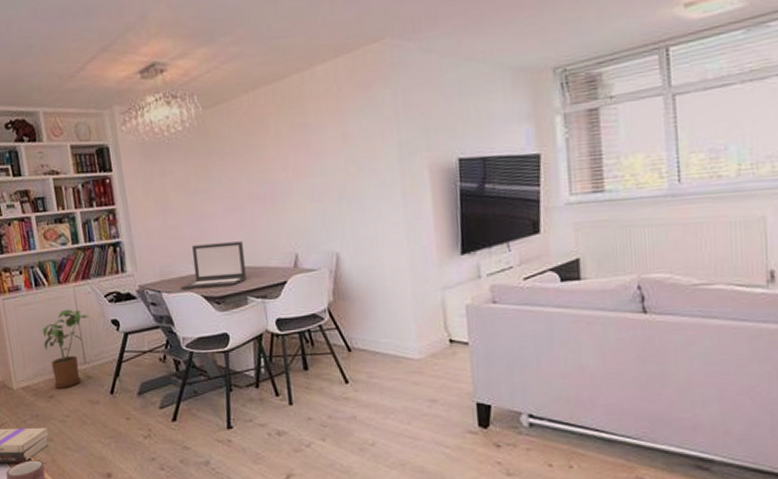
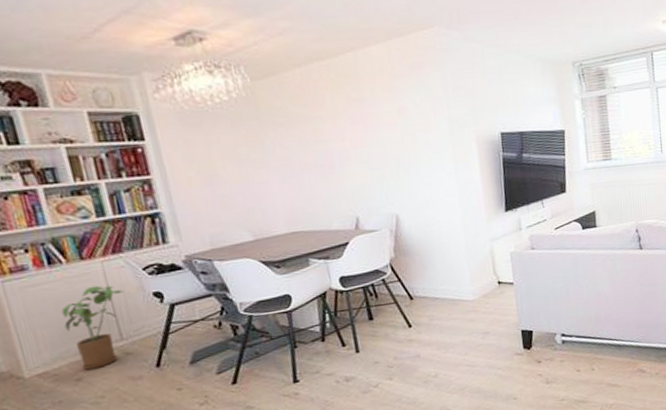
laptop: present [180,241,247,290] -> none [234,207,307,257]

